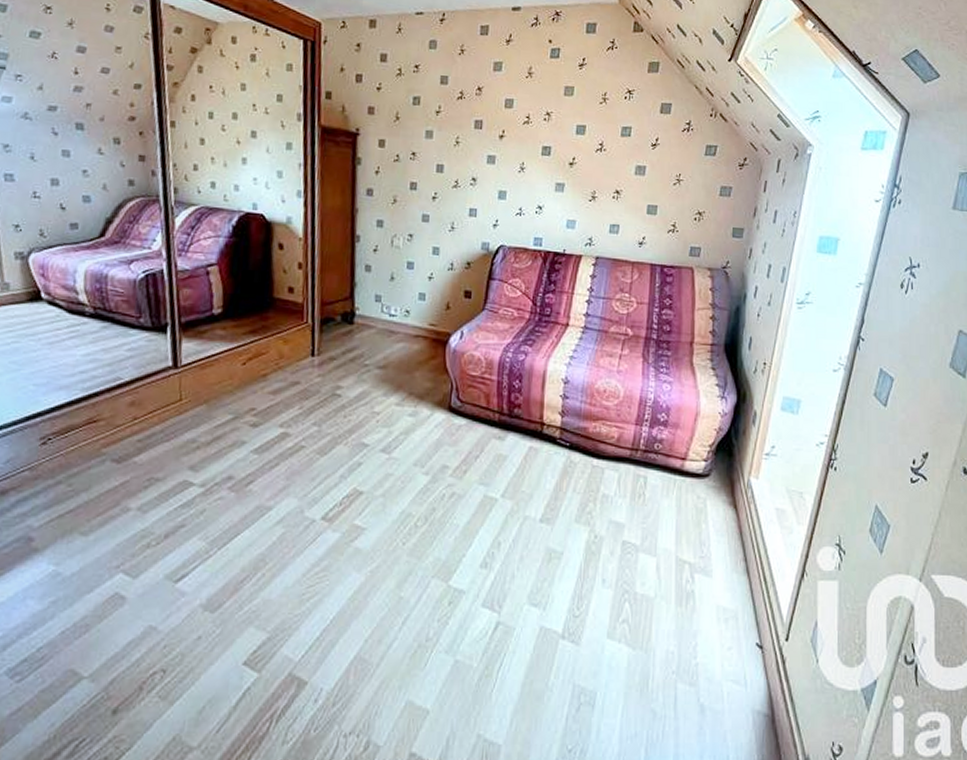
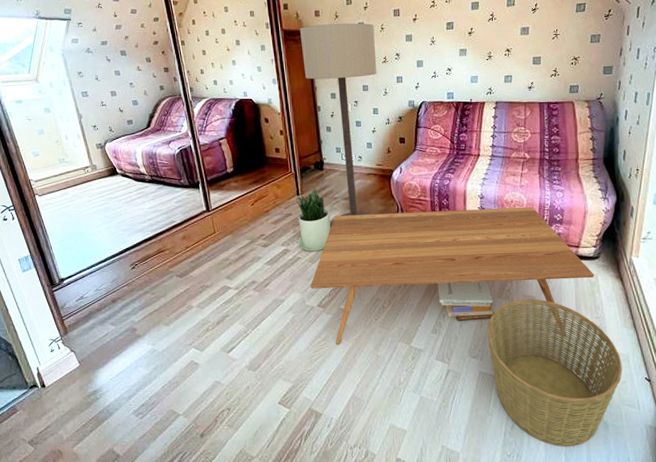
planter: none [303,348,356,439] -> present [295,188,331,252]
coffee table: none [314,389,702,581] -> present [310,206,594,344]
floor lamp: none [343,125,447,407] -> present [299,23,377,228]
books: none [494,496,568,553] -> present [437,281,494,321]
basket: none [555,526,728,738] -> present [486,299,622,447]

